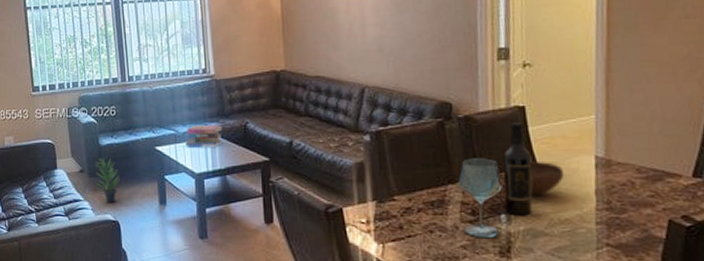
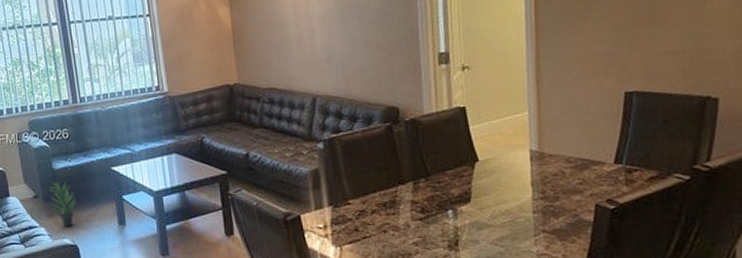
books: present [185,125,223,149] -> none [142,141,180,167]
wine glass: present [458,158,502,239] -> none [408,158,448,235]
wine bottle: present [502,122,533,216] -> none [447,122,477,211]
bowl: present [529,160,565,196] -> none [472,157,504,191]

